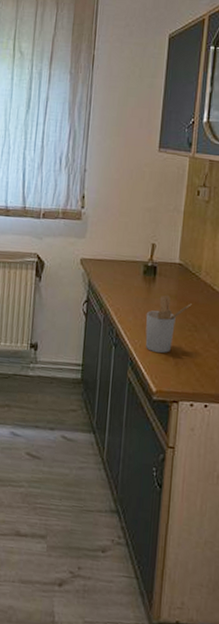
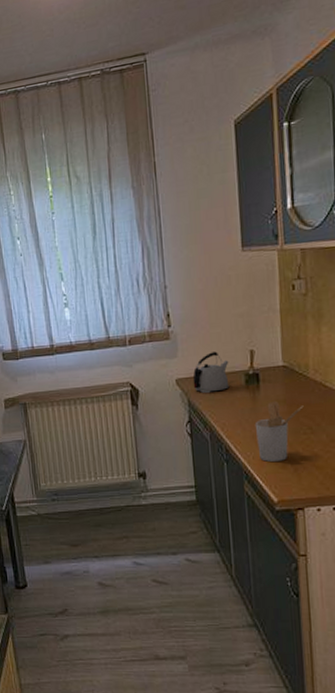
kettle: none [95,239,132,278] -> present [192,351,230,394]

